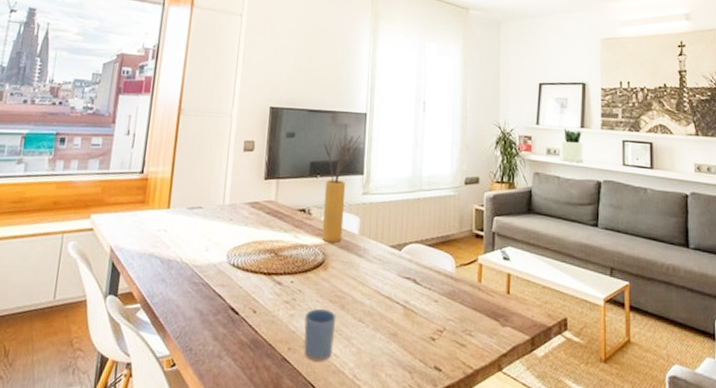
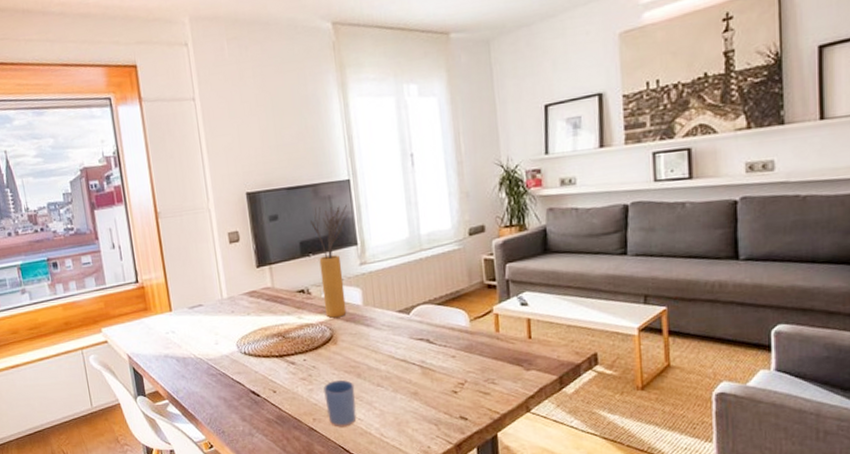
planter: present [560,127,585,164] -> none [576,150,608,190]

